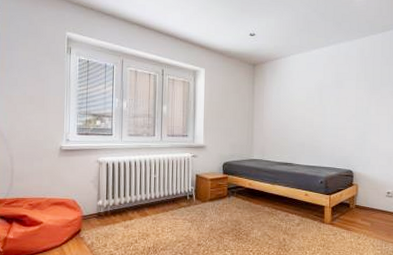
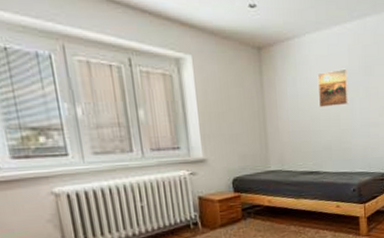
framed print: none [296,82,322,112] -> present [318,68,349,107]

